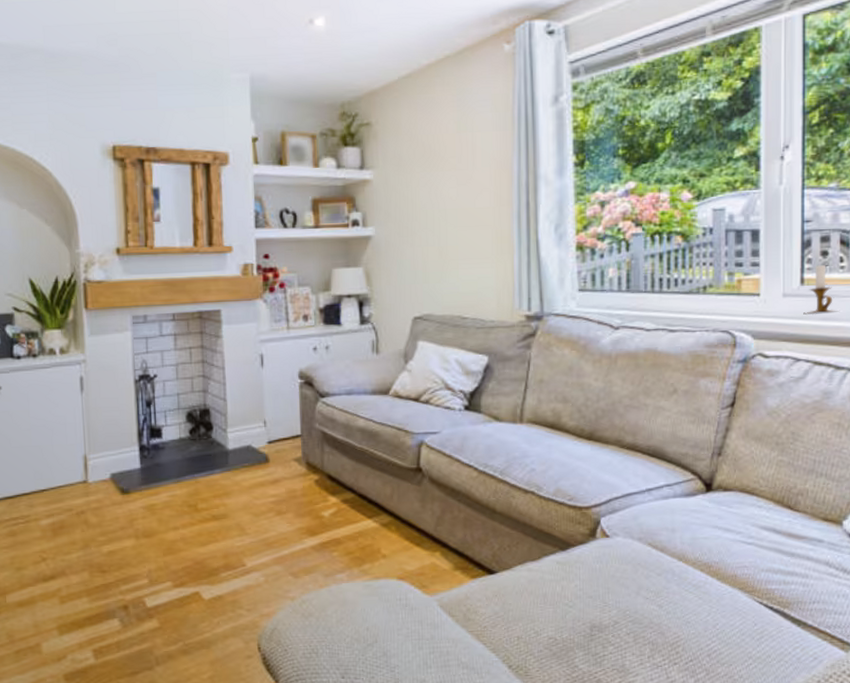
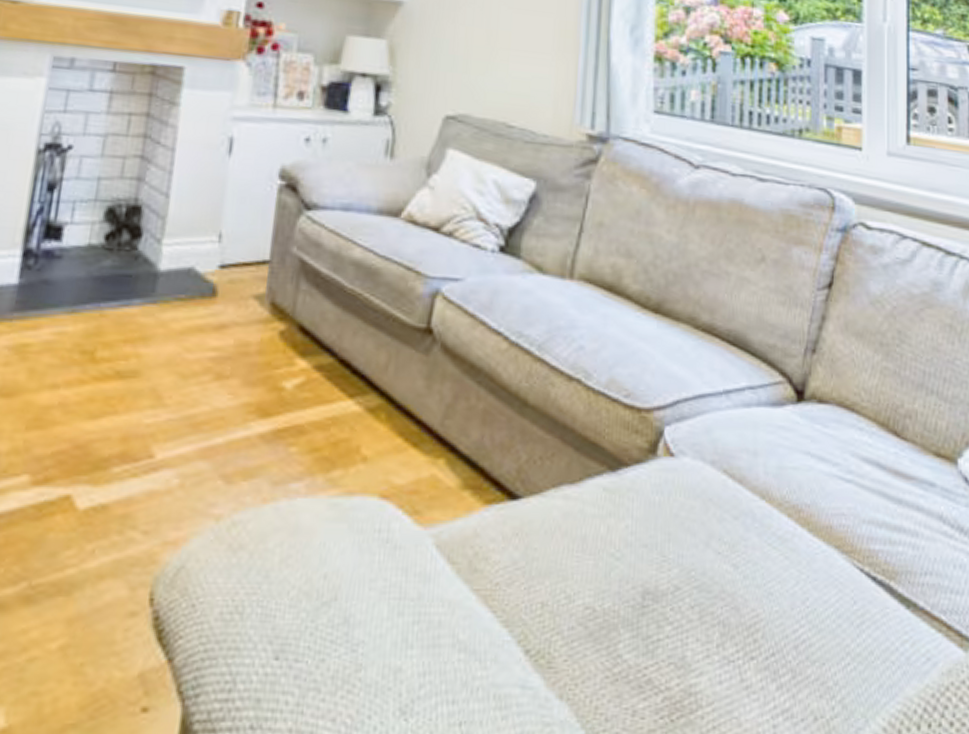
candlestick: present [803,264,840,315] -> none [909,123,949,184]

